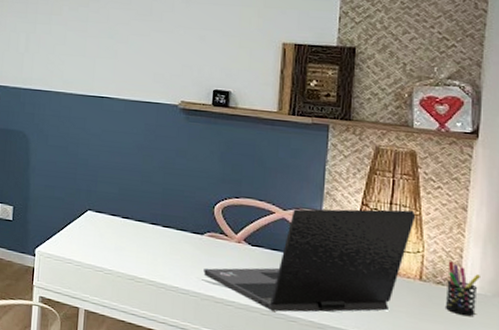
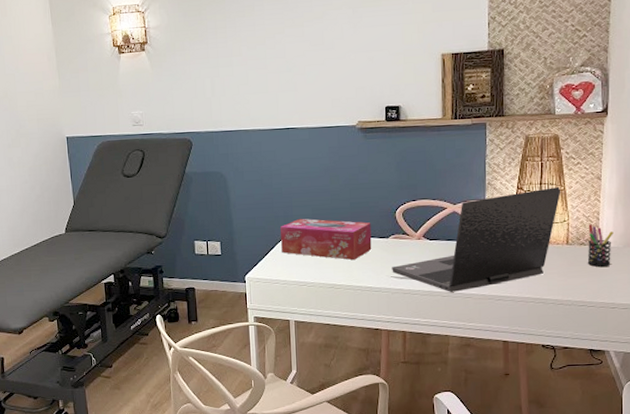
tissue box: none [79,195,184,253] -> present [281,218,372,260]

